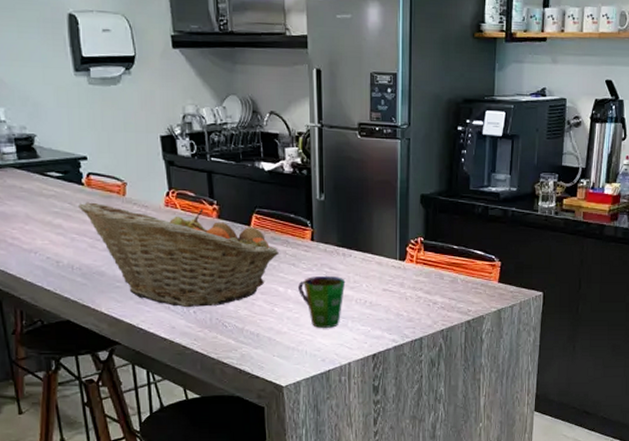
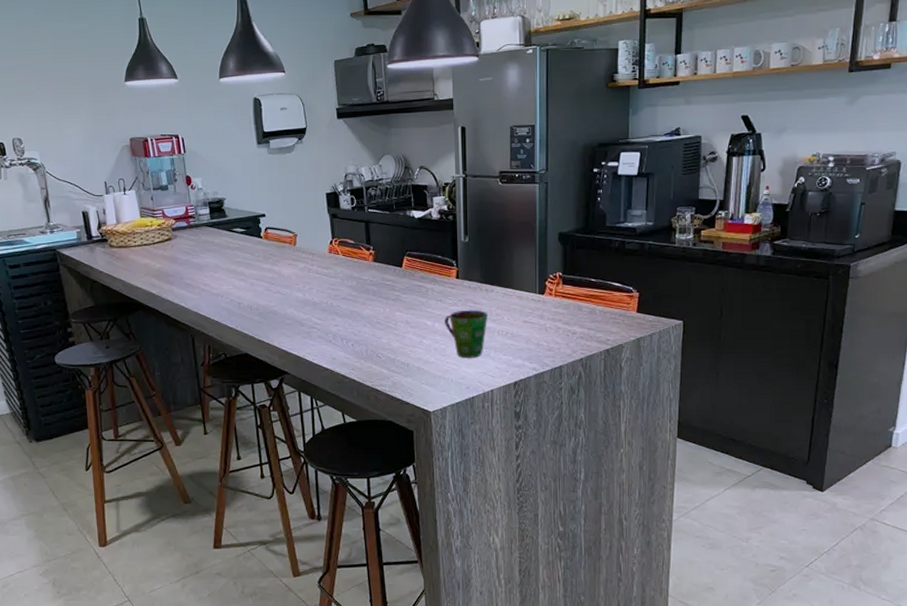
fruit basket: present [78,202,279,307] -> none [258,252,427,340]

